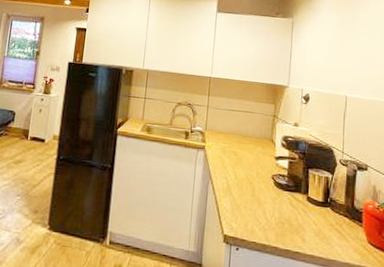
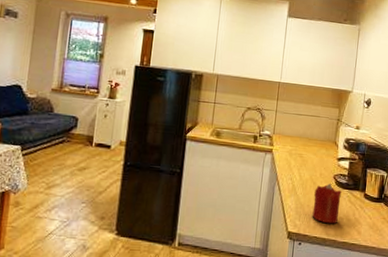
candle: none [250,184,281,229] -> present [312,183,342,224]

